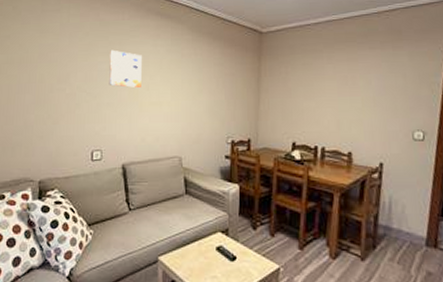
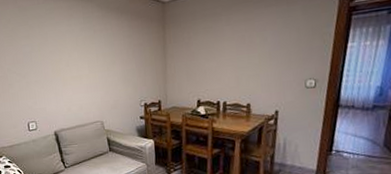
wall art: present [109,49,142,87] -> none [31,33,62,66]

